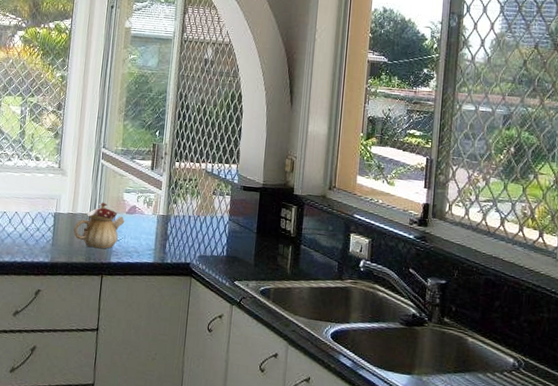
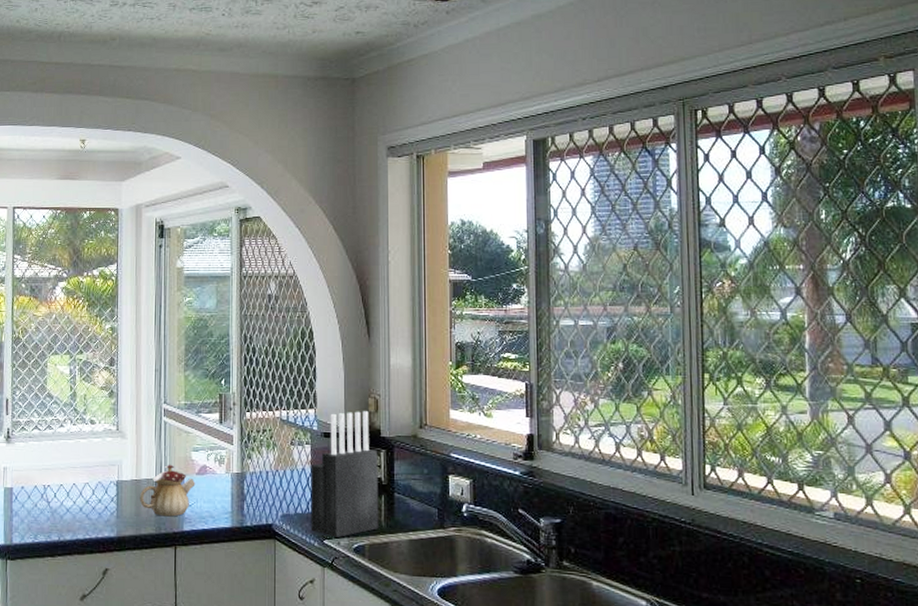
knife block: none [224,169,290,280] -> present [311,411,379,537]

